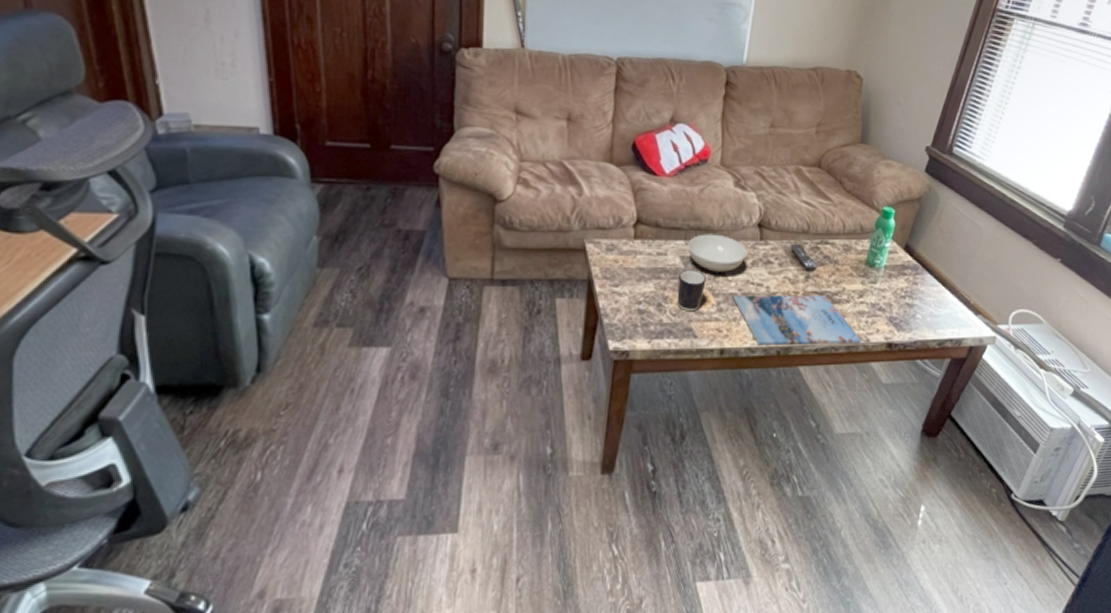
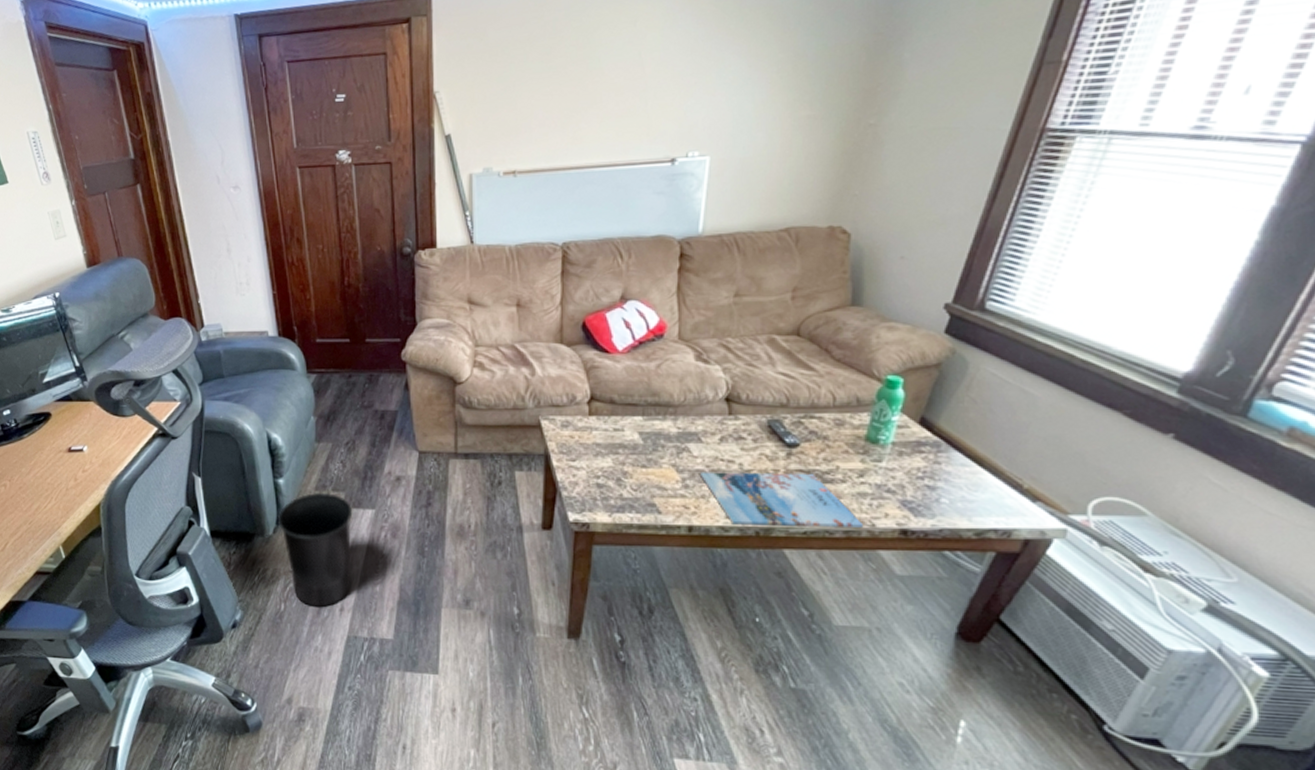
waste bin: none [259,328,363,472] -> present [278,492,353,608]
mug: present [677,269,706,312] -> none [637,445,668,487]
bowl: present [687,234,747,272] -> none [646,409,714,448]

